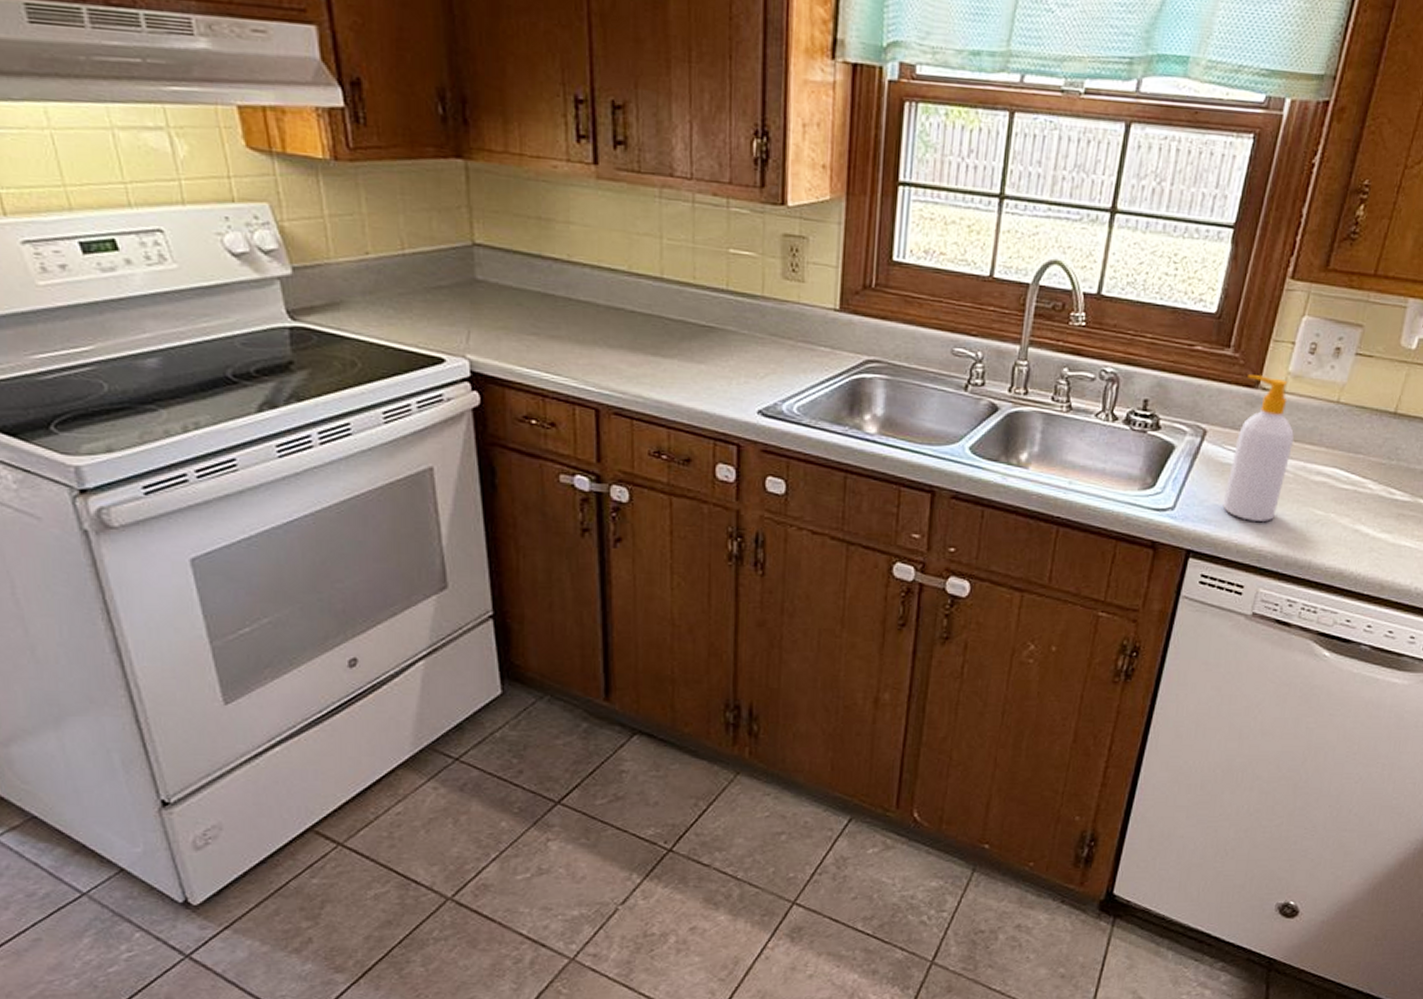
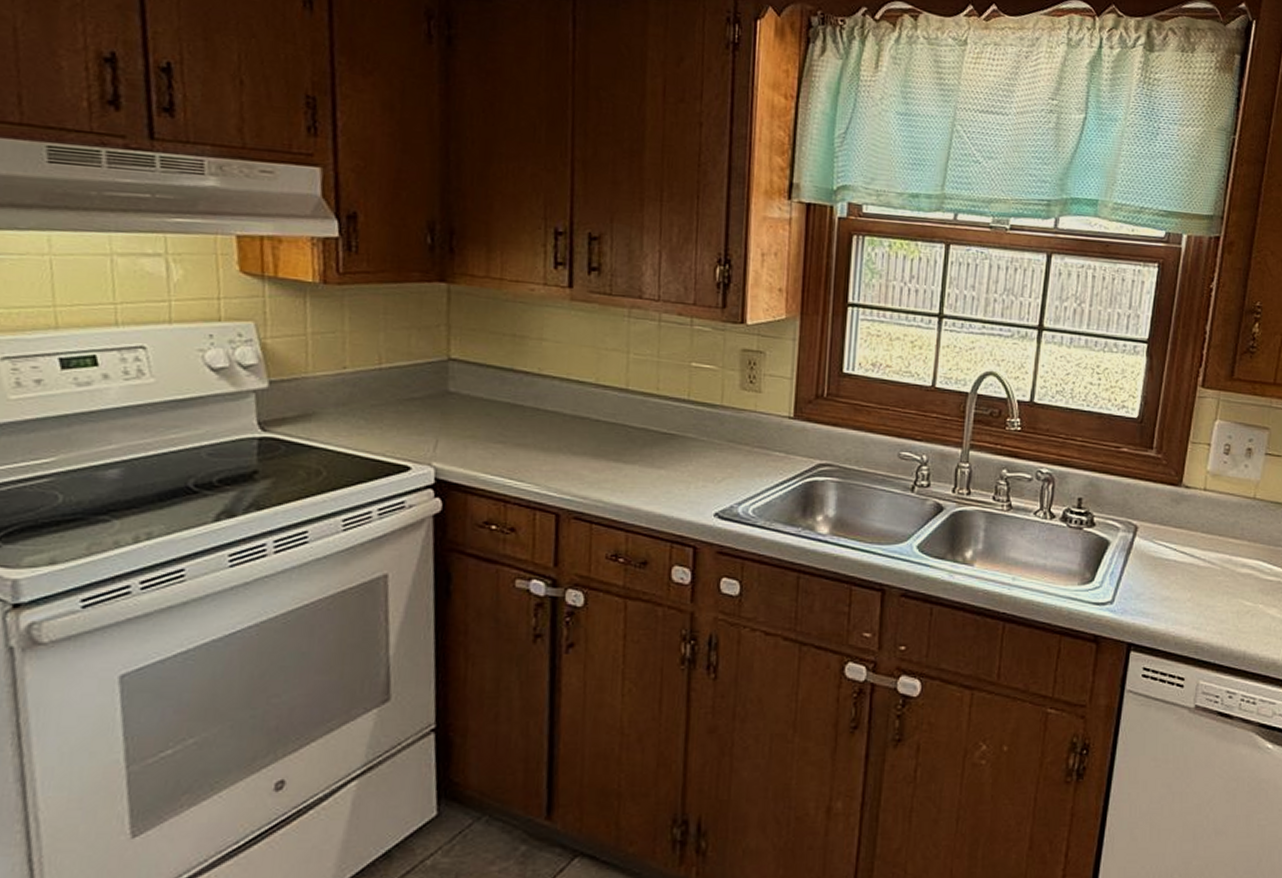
soap bottle: present [1222,375,1294,522] -> none [1158,474,1218,615]

